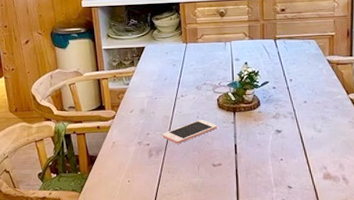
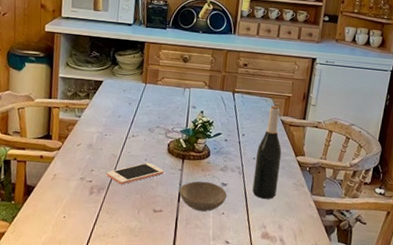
bowl: none [234,130,283,161] -> present [179,181,227,212]
wine bottle: none [306,46,333,140] -> present [252,105,282,199]

